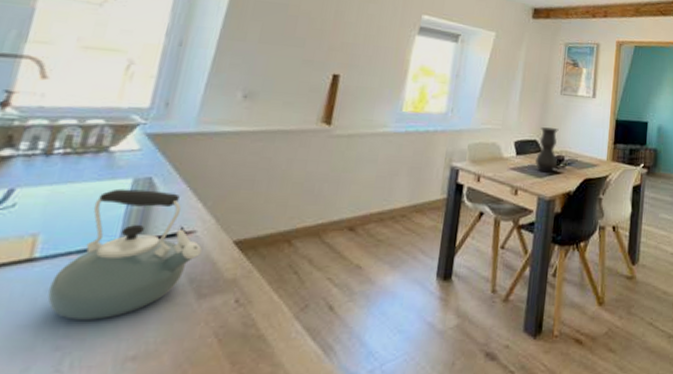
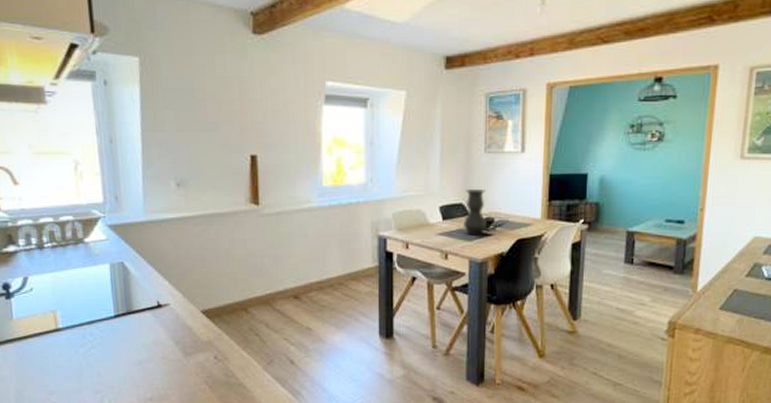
kettle: present [47,188,202,320] -> none [77,272,178,372]

